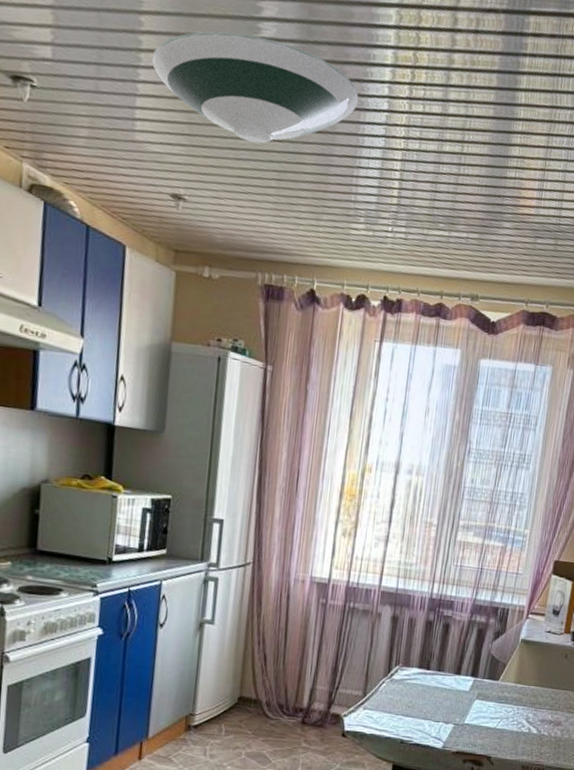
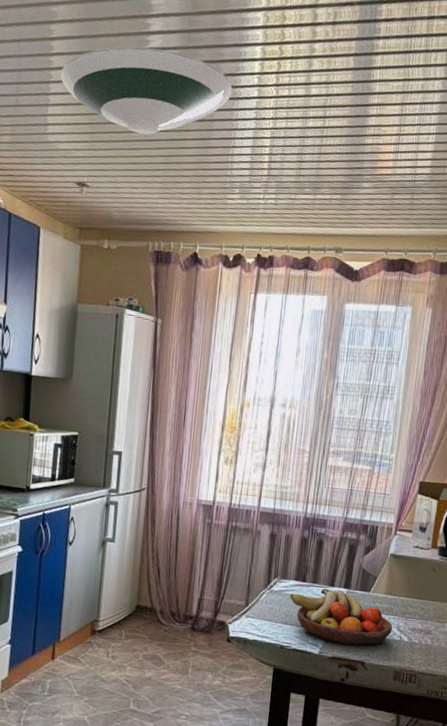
fruit bowl: none [412,676,522,739] -> present [289,588,393,646]

